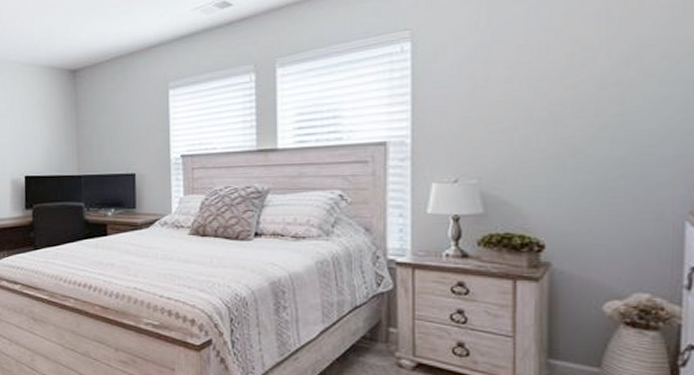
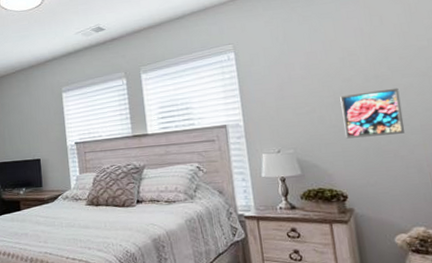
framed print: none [557,100,650,169] -> present [340,88,404,139]

